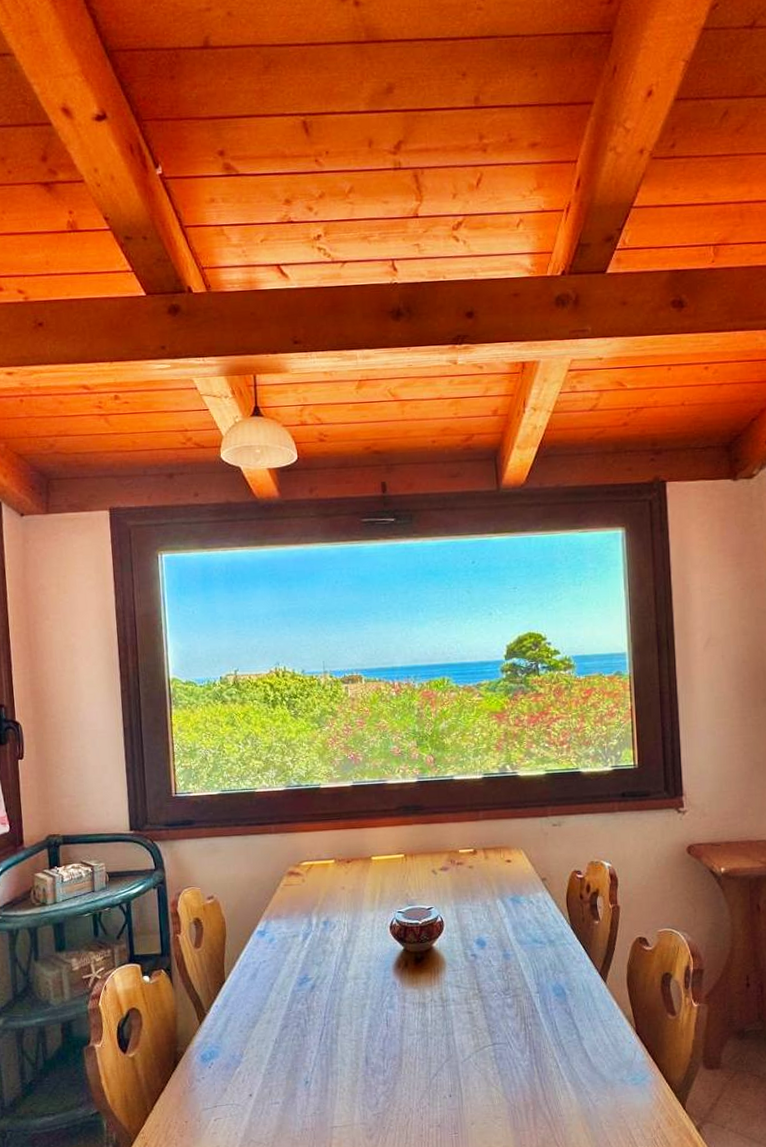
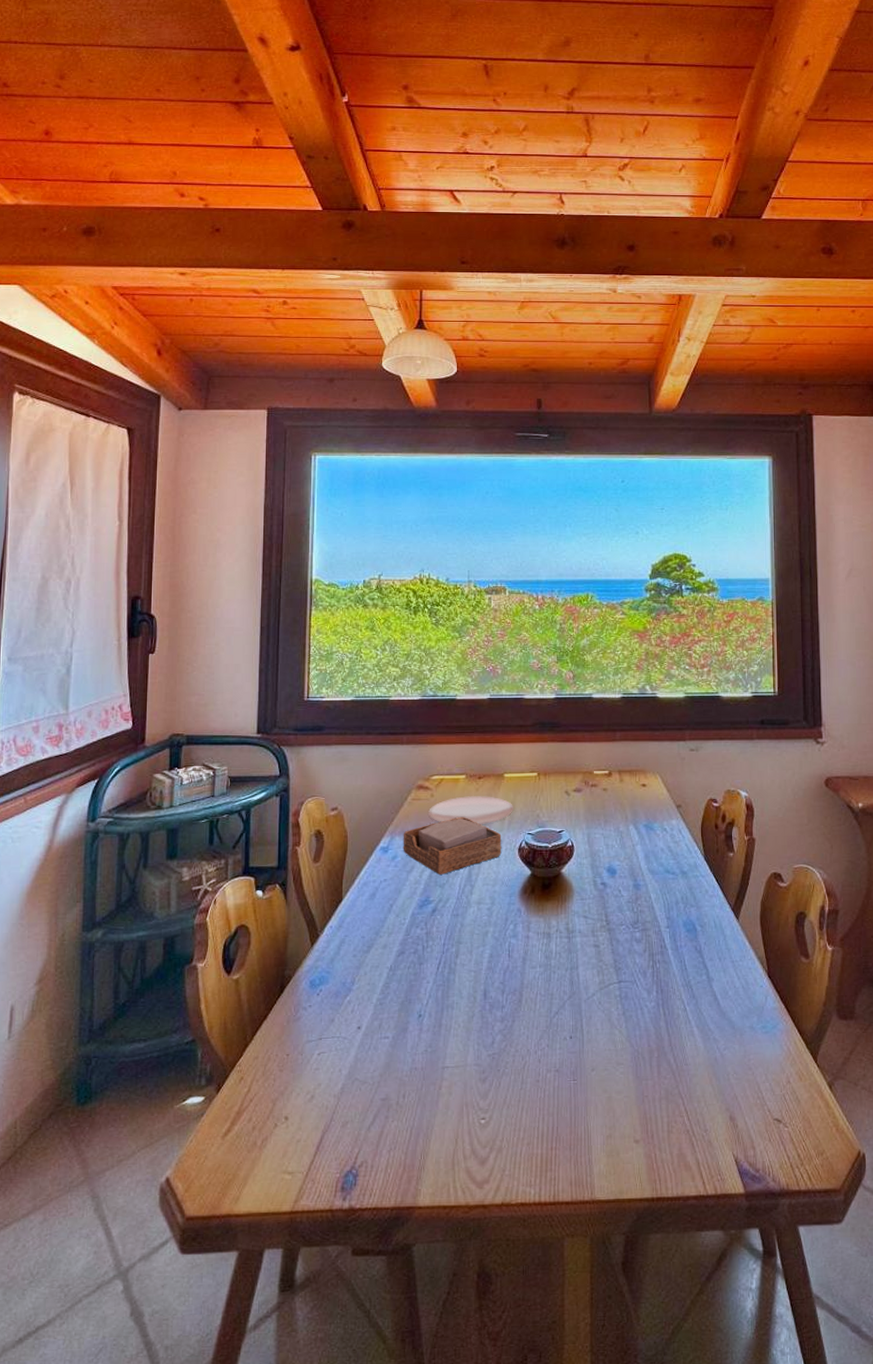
napkin holder: none [278,899,374,954] -> present [403,816,502,875]
plate: none [301,878,383,906] -> present [429,796,513,824]

